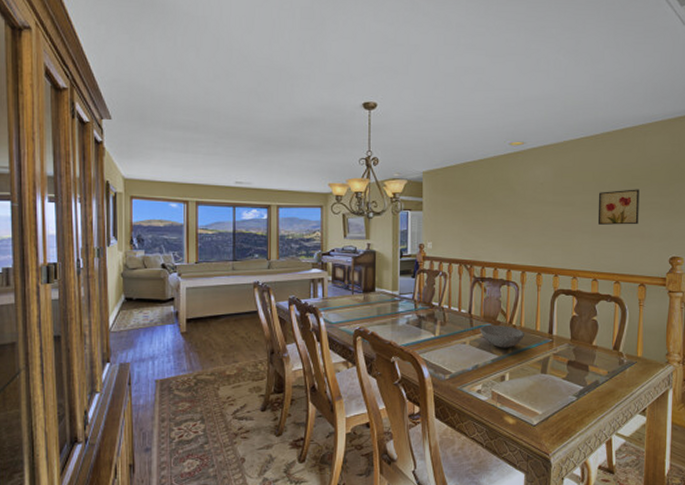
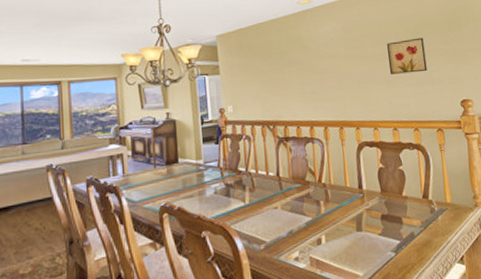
bowl: present [480,325,524,348] -> none [290,185,335,209]

